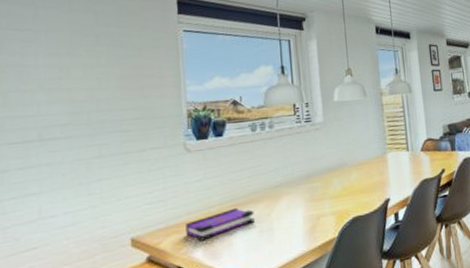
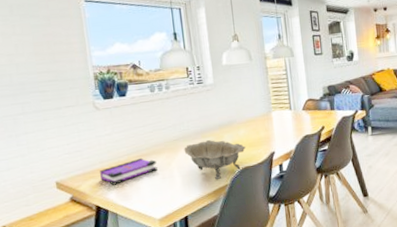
decorative bowl: none [286,186,357,232] -> present [184,140,246,179]

